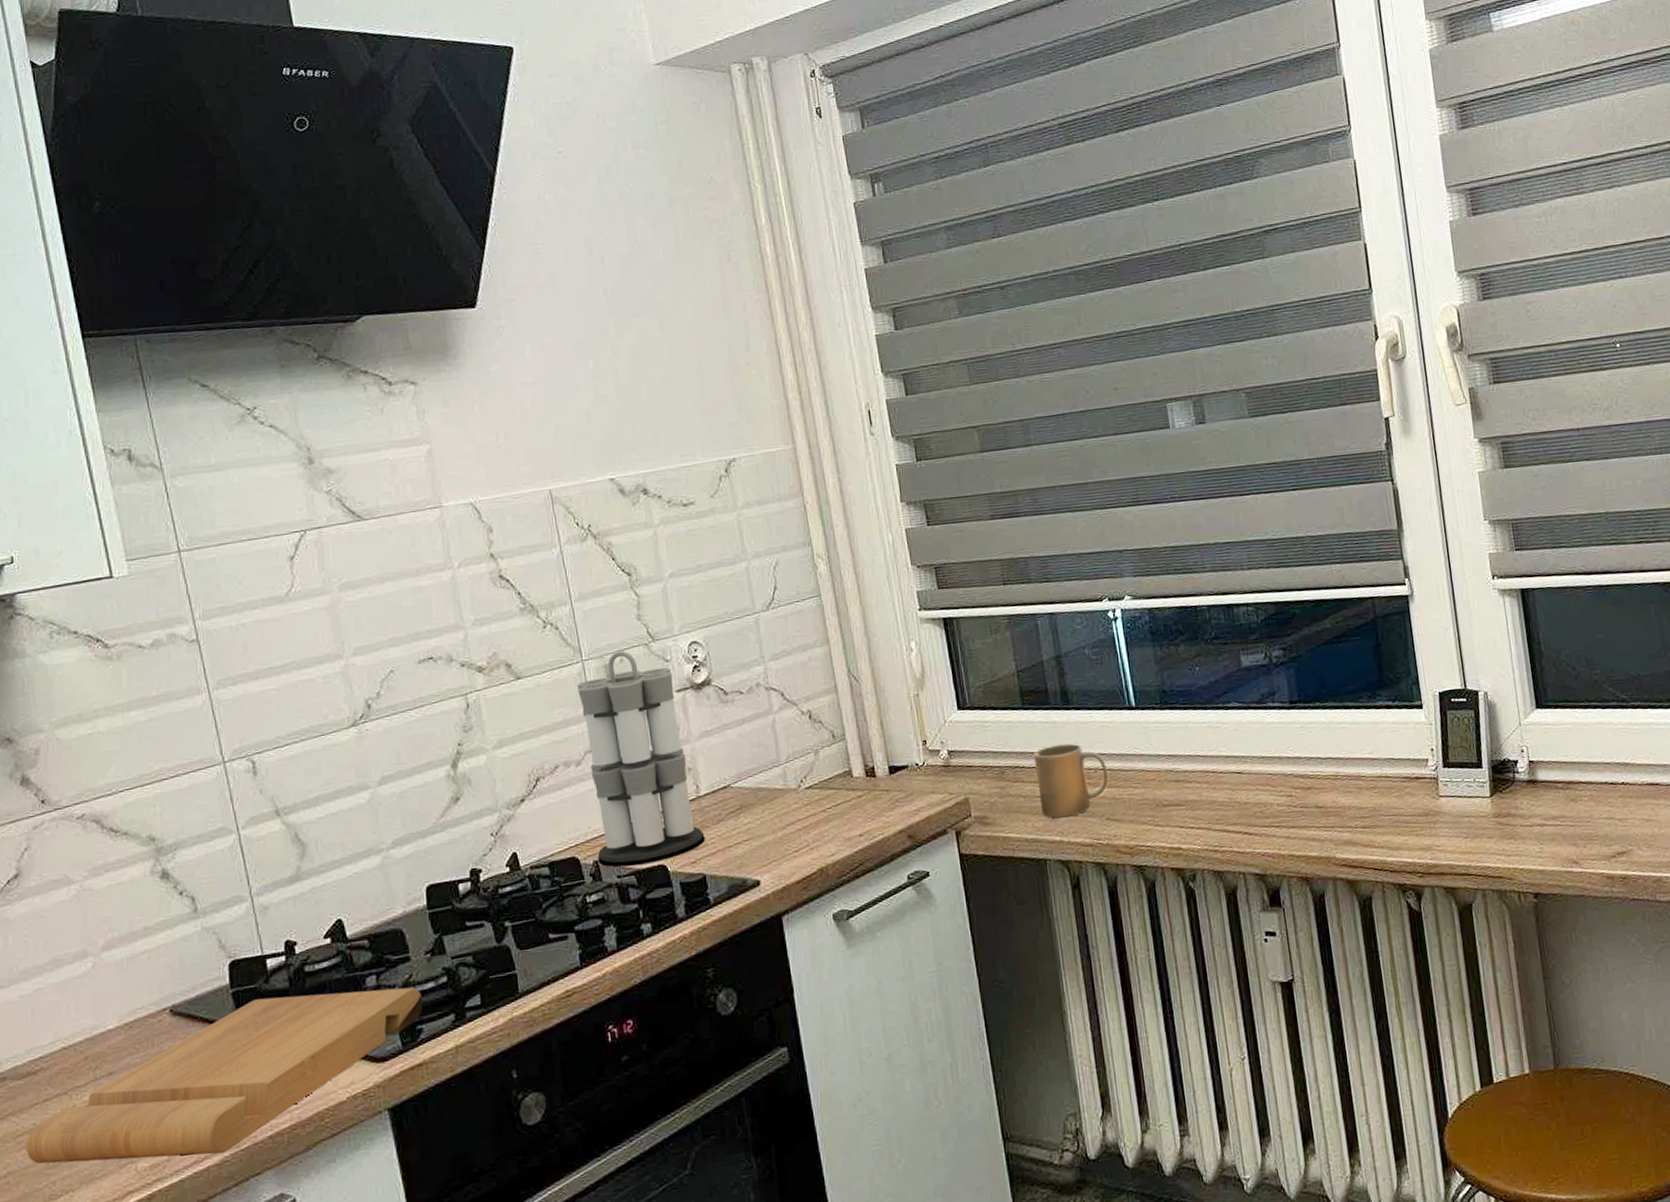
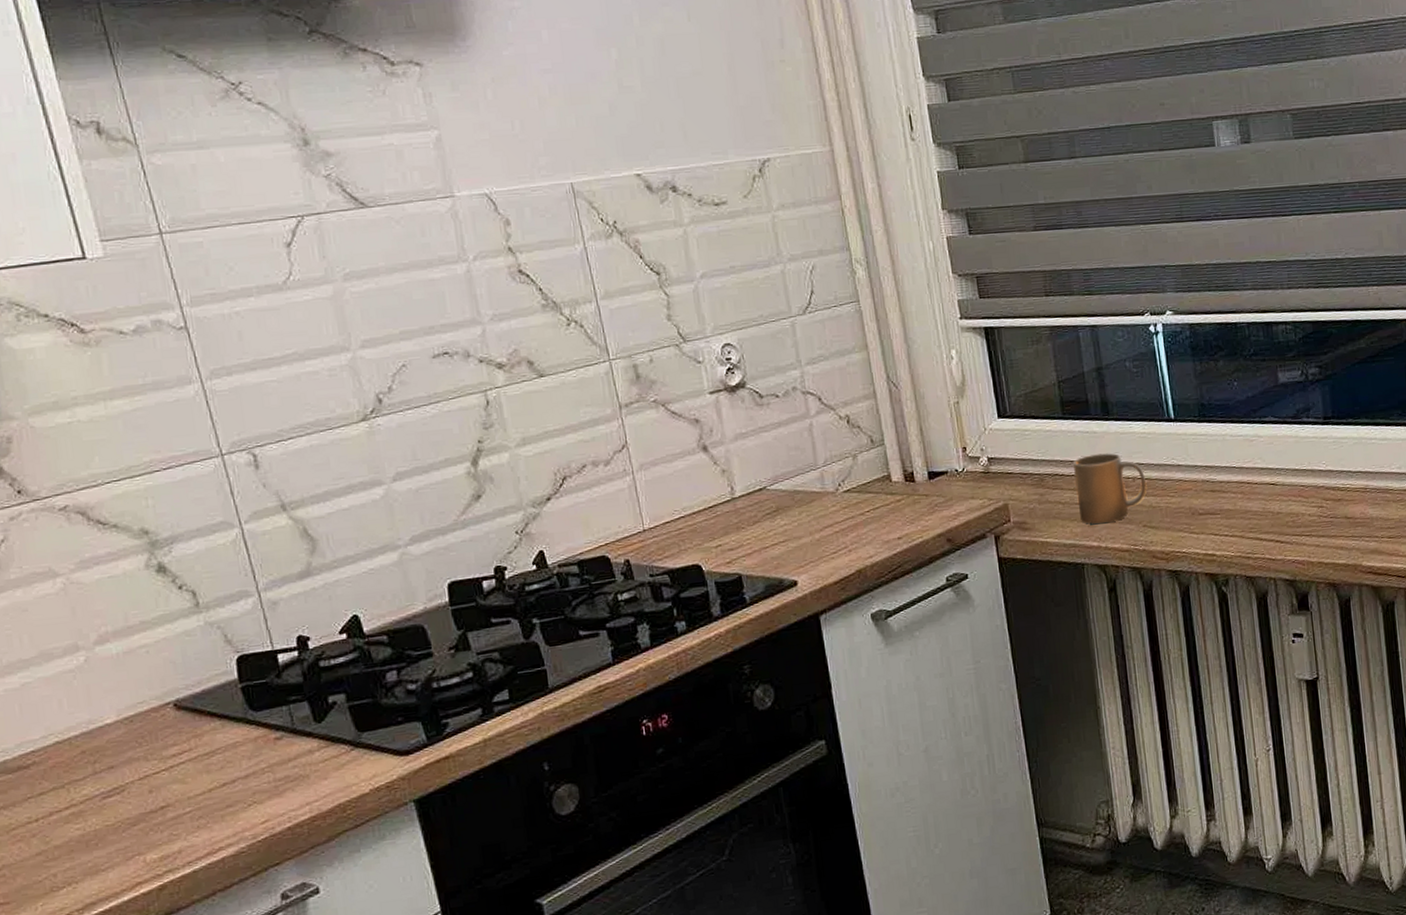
cutting board: present [25,987,424,1164] -> none [20,682,448,857]
spice rack: present [577,651,705,868] -> none [604,351,741,567]

